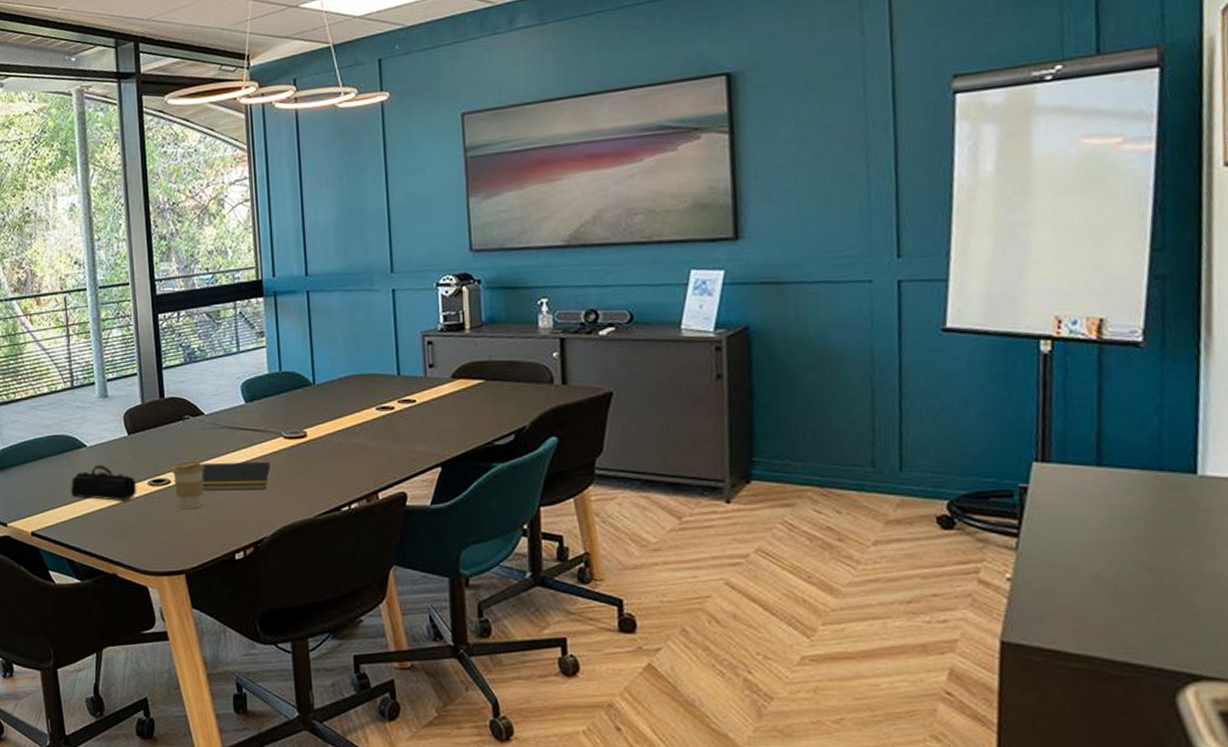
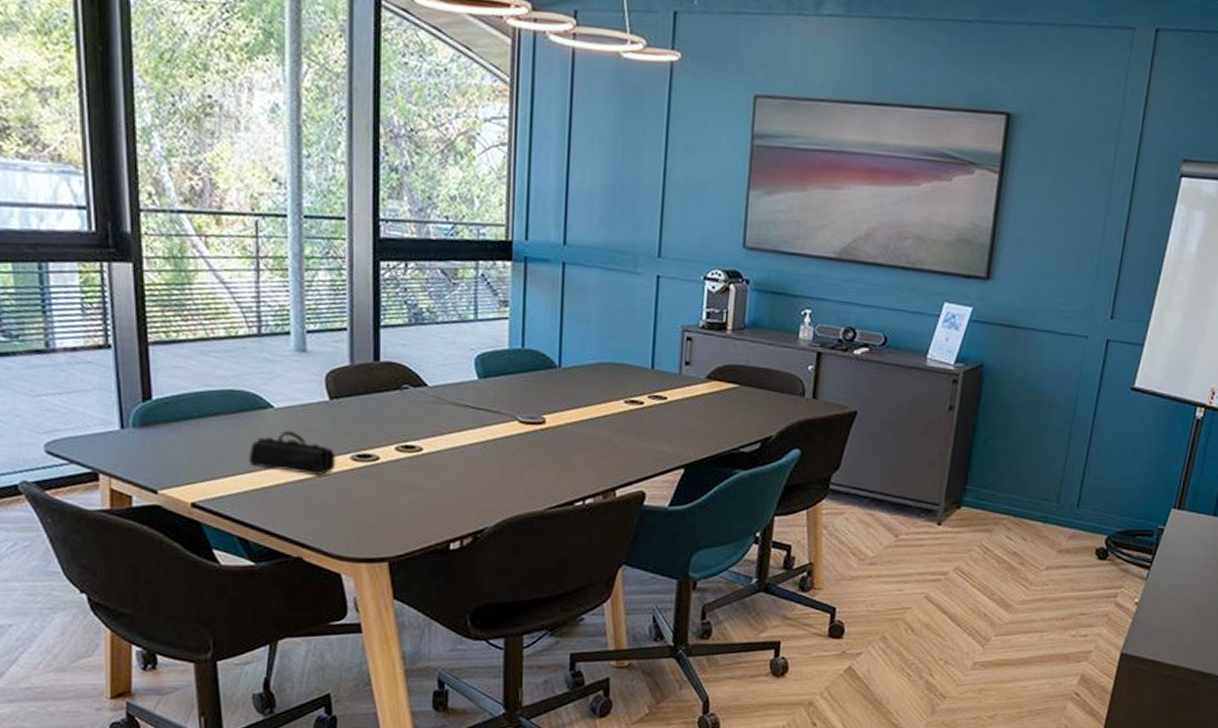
coffee cup: present [171,460,204,510] -> none [381,437,422,492]
notepad: present [201,462,271,490] -> none [418,440,501,477]

